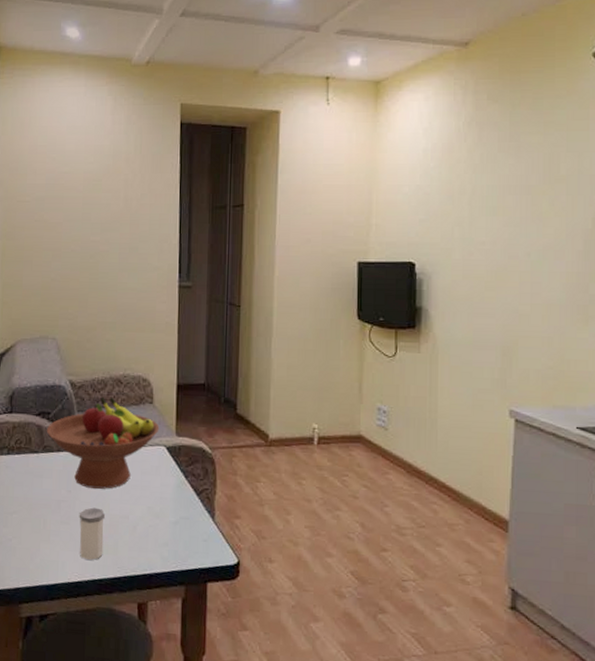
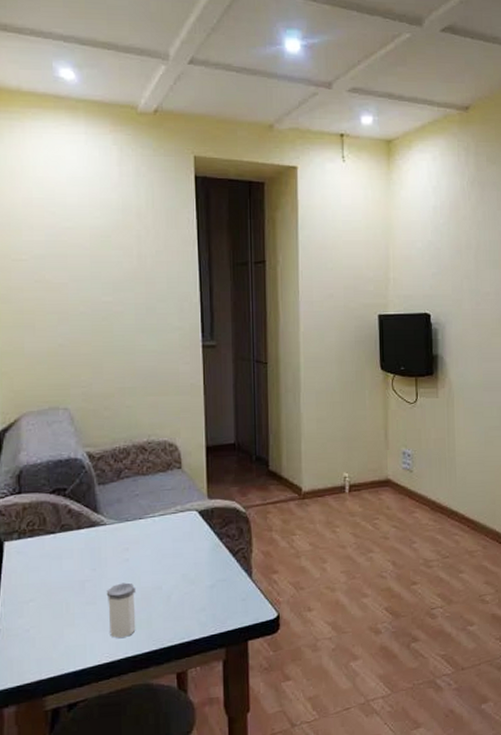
fruit bowl: present [46,396,160,490] -> none [63,465,190,564]

